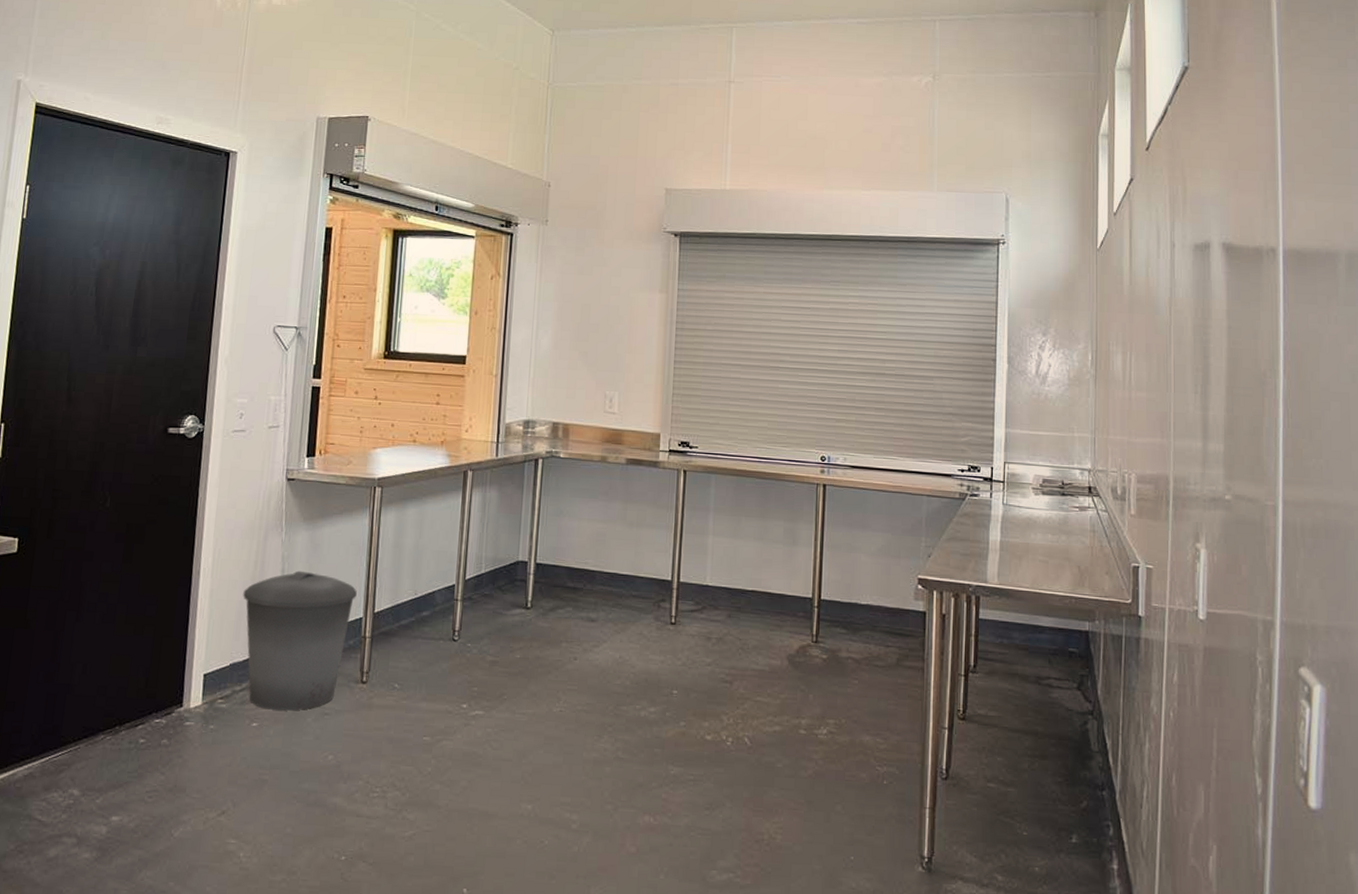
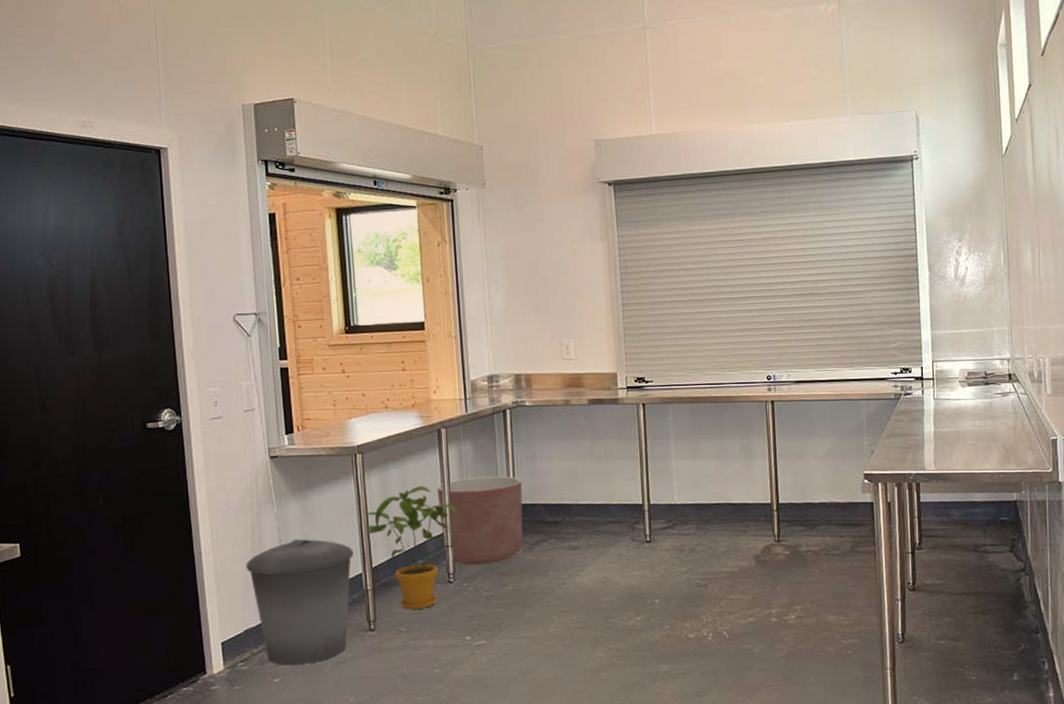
house plant: none [374,530,474,666] -> present [367,486,459,610]
planter: none [452,527,545,625] -> present [436,476,523,565]

